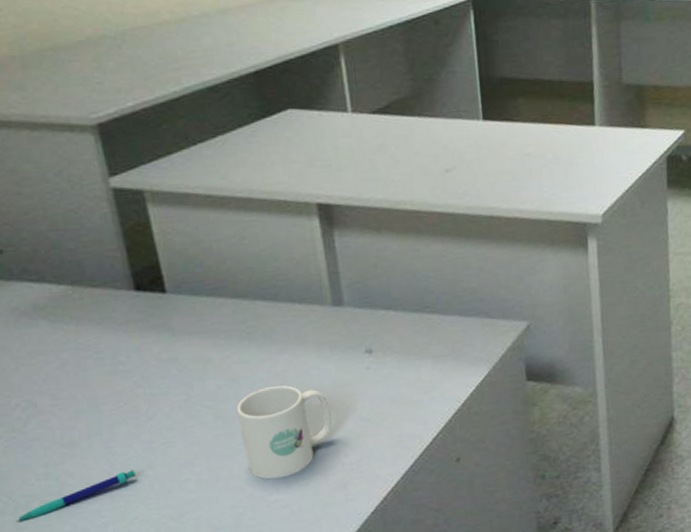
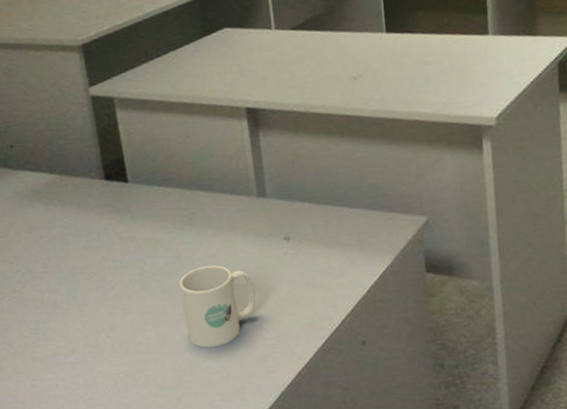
pen: present [15,470,136,521] -> none [13,330,101,366]

